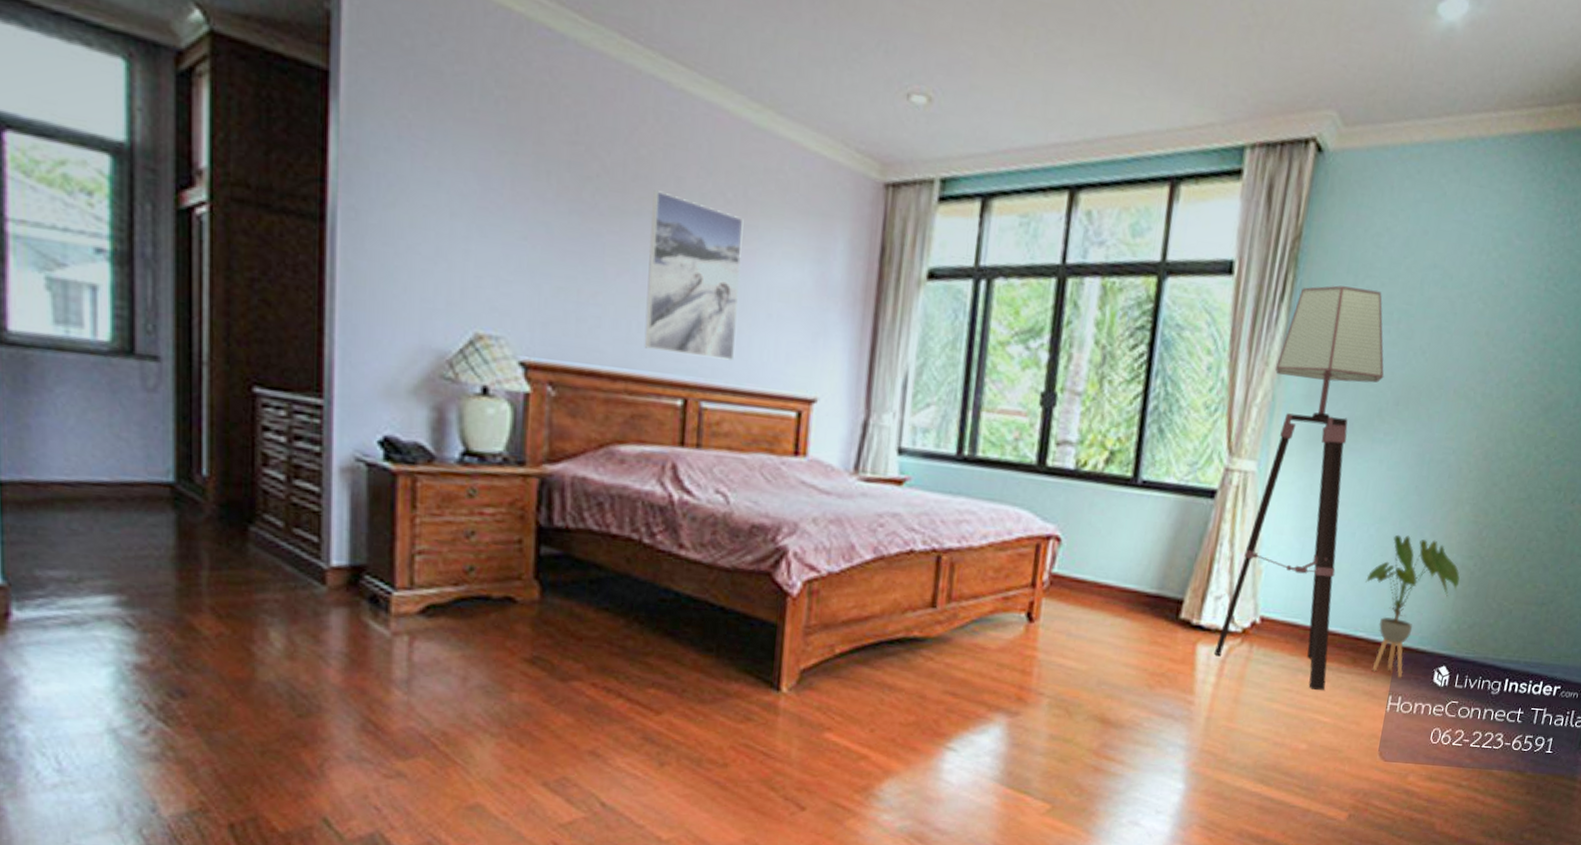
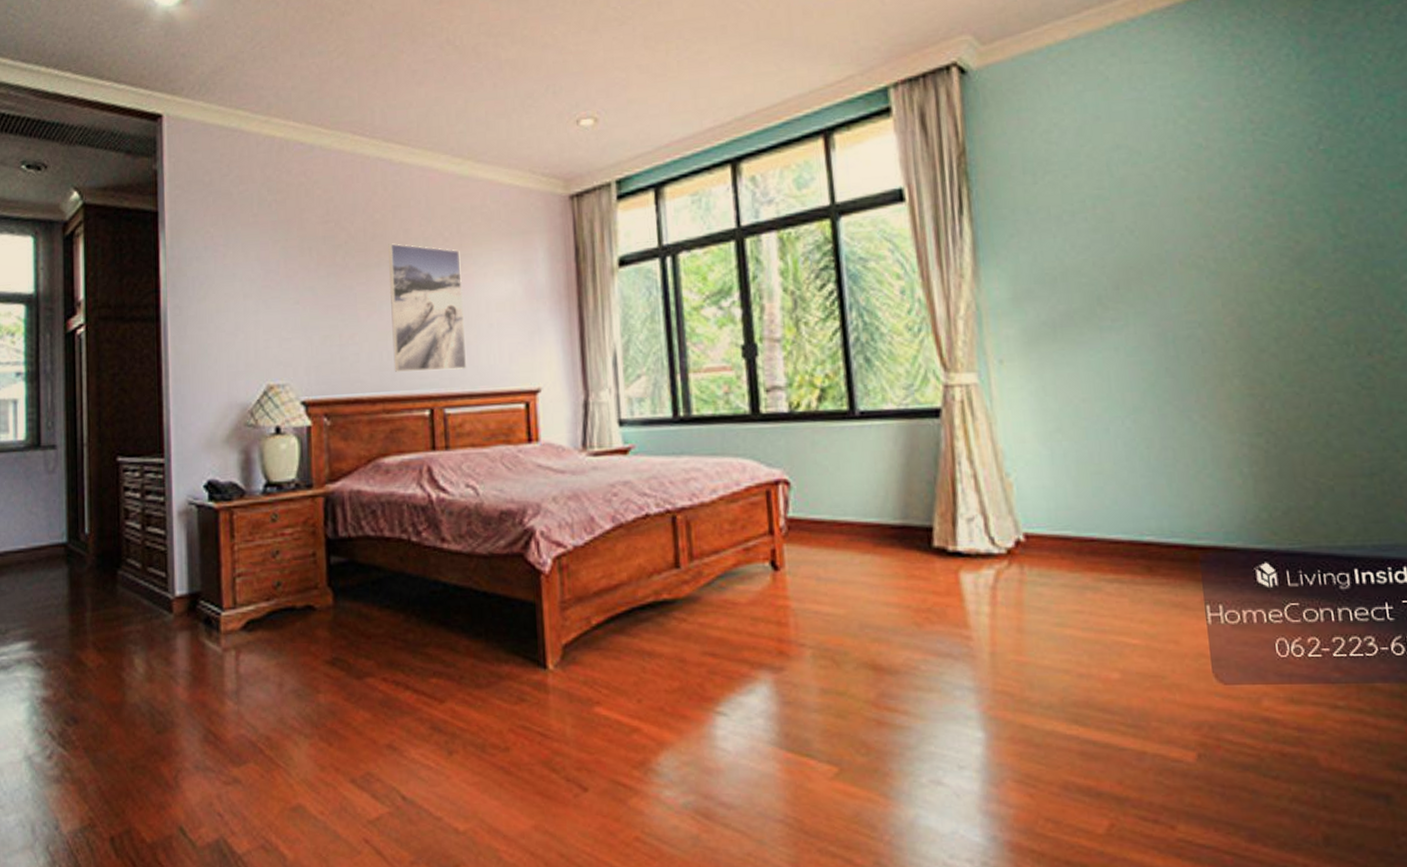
floor lamp: present [1213,285,1384,691] -> none [972,183,1122,609]
house plant: present [1365,534,1460,679] -> none [1136,422,1255,584]

